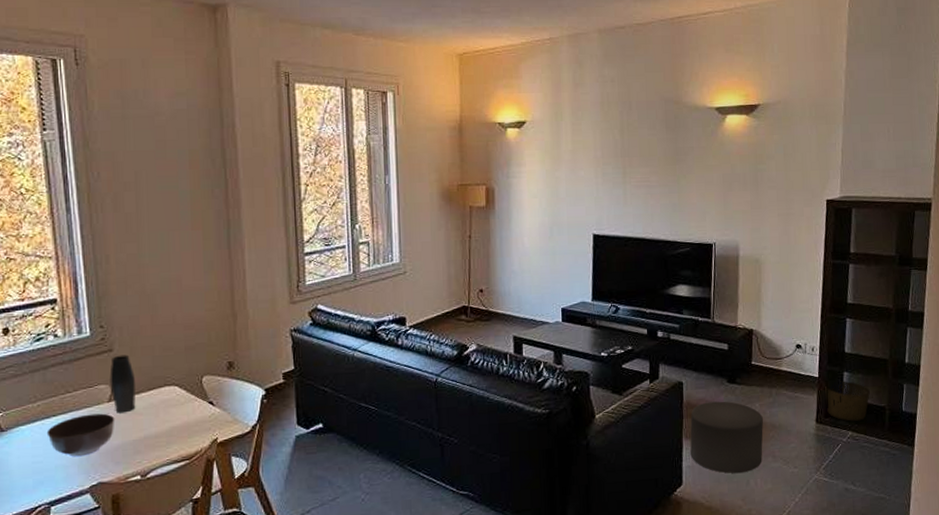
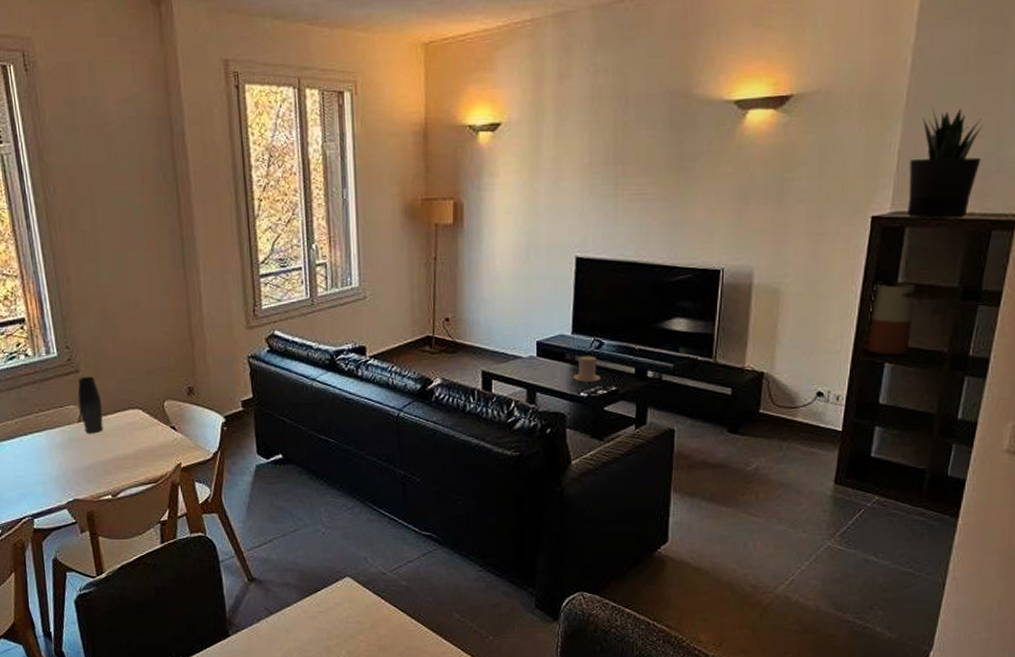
bowl: present [46,413,115,457] -> none [25,433,86,474]
candle: none [593,319,618,344] -> present [572,356,601,383]
pouf: present [690,401,764,474] -> none [679,453,770,534]
basket: present [825,381,870,422] -> none [849,437,907,484]
vase: none [829,252,864,313] -> present [863,281,916,356]
planter: none [851,116,902,202] -> present [908,107,983,219]

